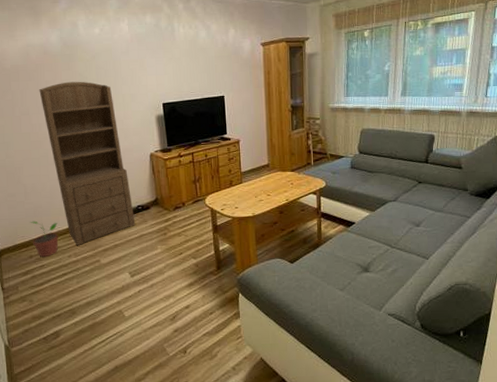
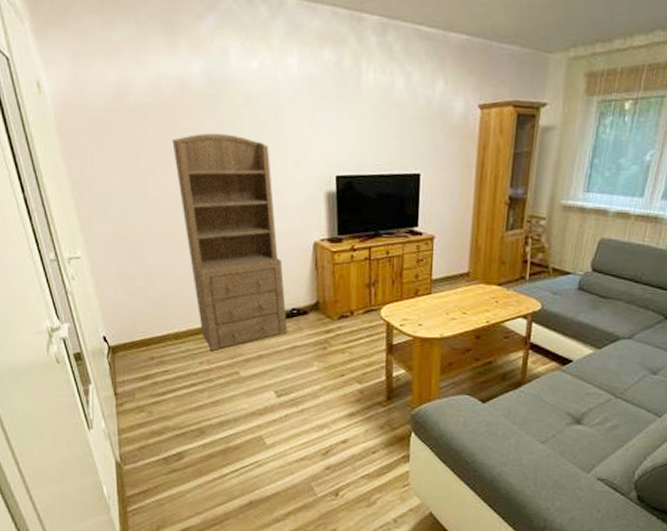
potted plant: present [30,221,58,258] -> none [153,313,188,361]

